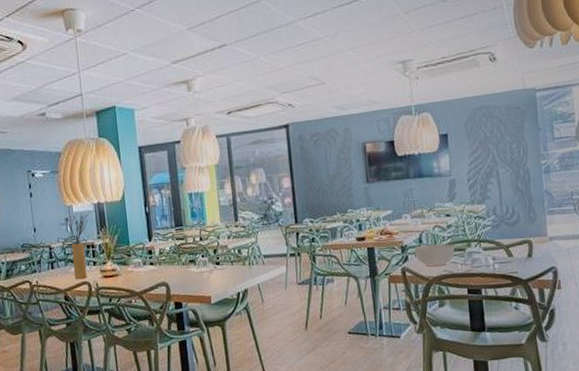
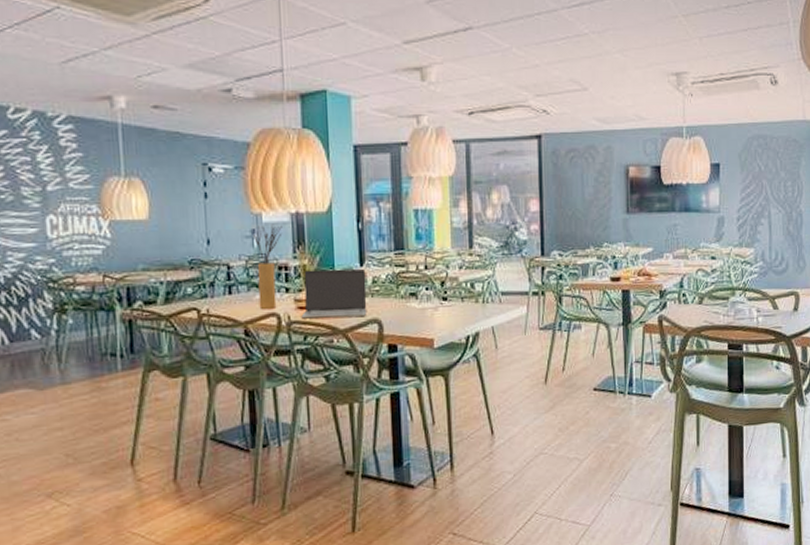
laptop: none [106,243,156,285] -> present [301,268,367,319]
bowl: present [414,244,455,267] -> none [674,290,718,317]

